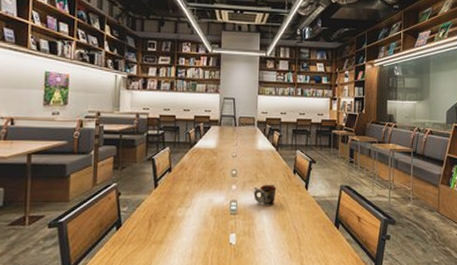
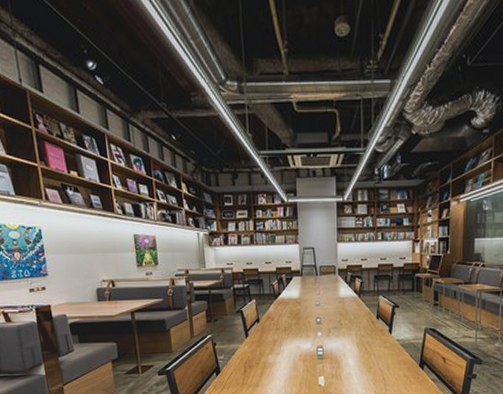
mug: present [253,184,277,205] -> none [338,329,361,350]

